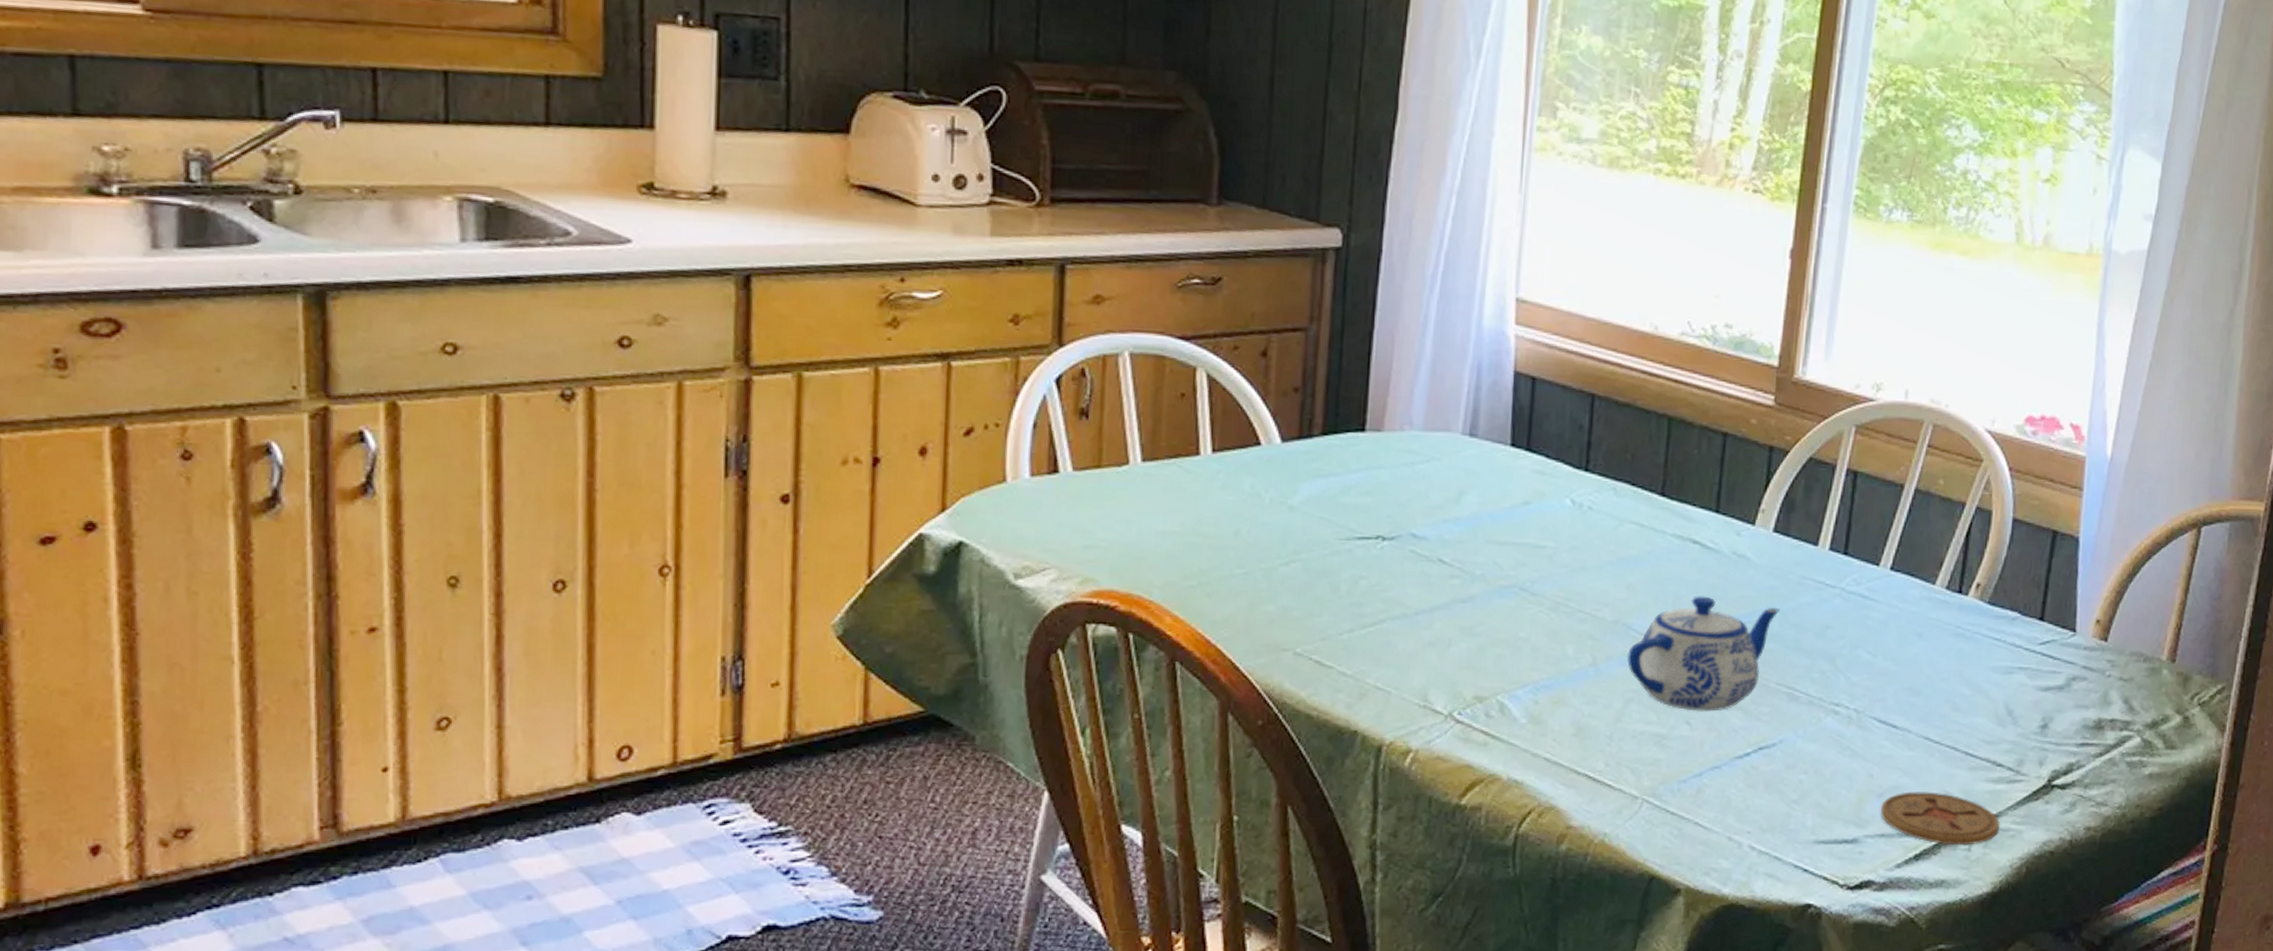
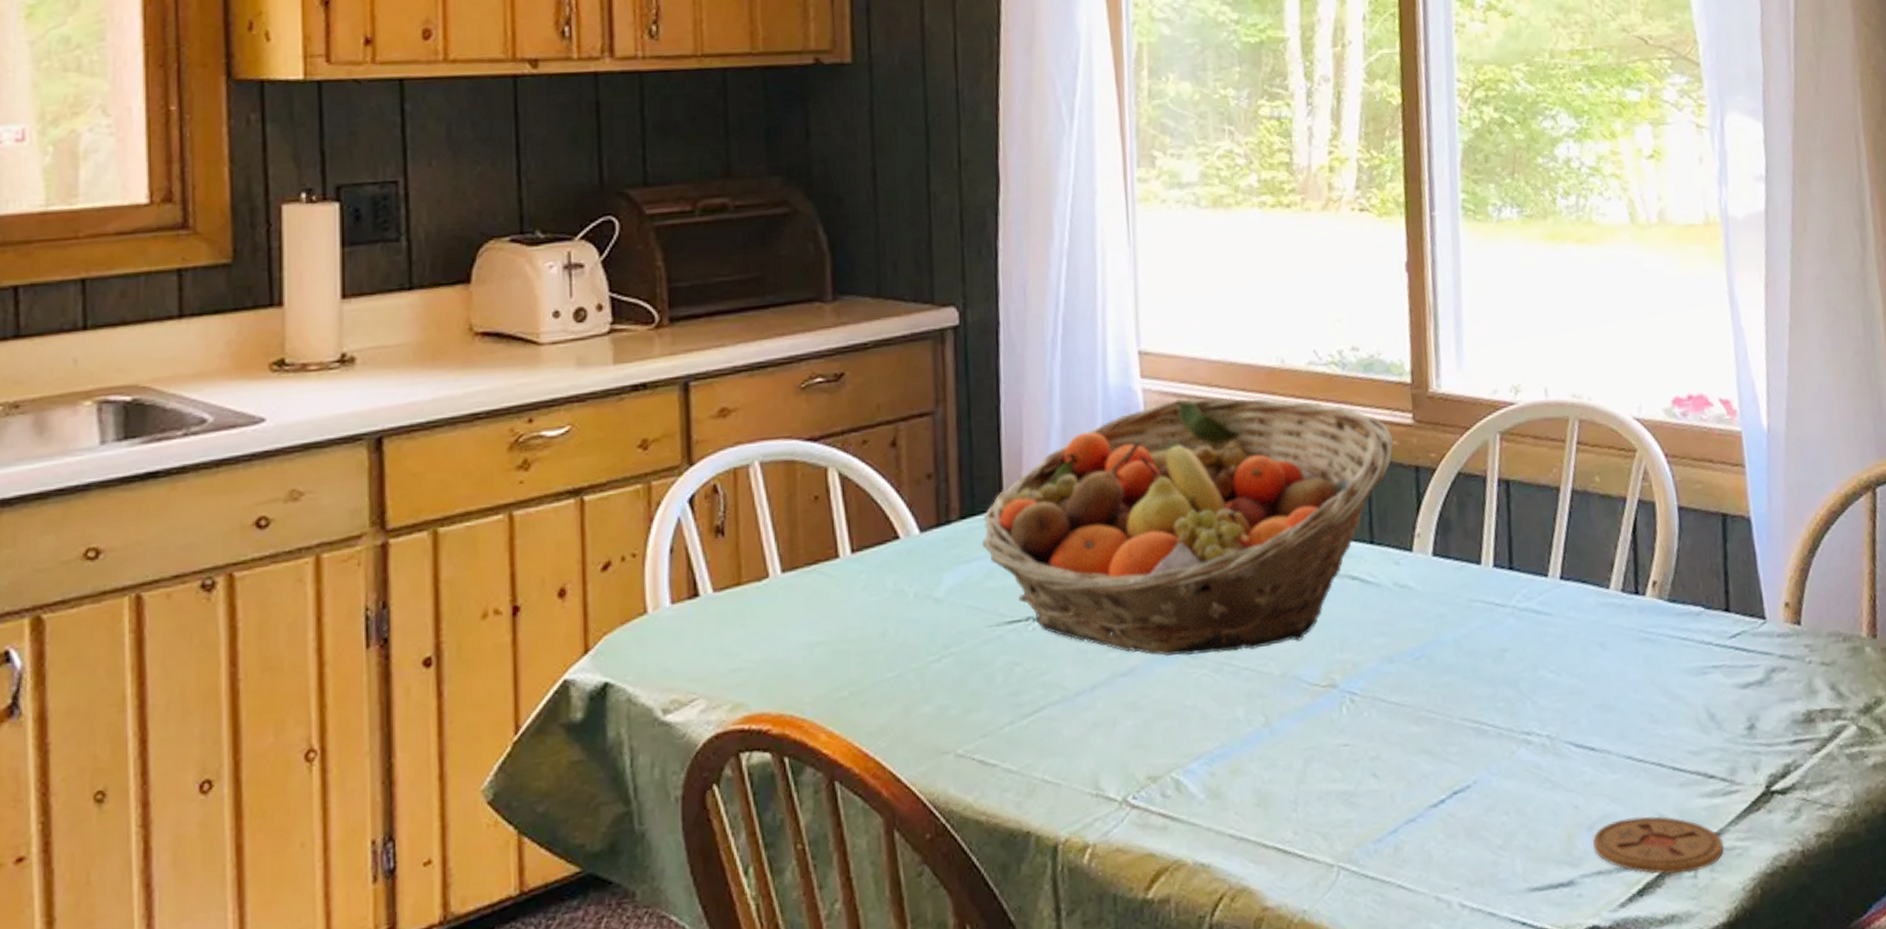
fruit basket: none [1340,350,1752,596] -> present [981,396,1395,657]
teapot: present [1626,596,1779,712] -> none [1300,634,1452,762]

